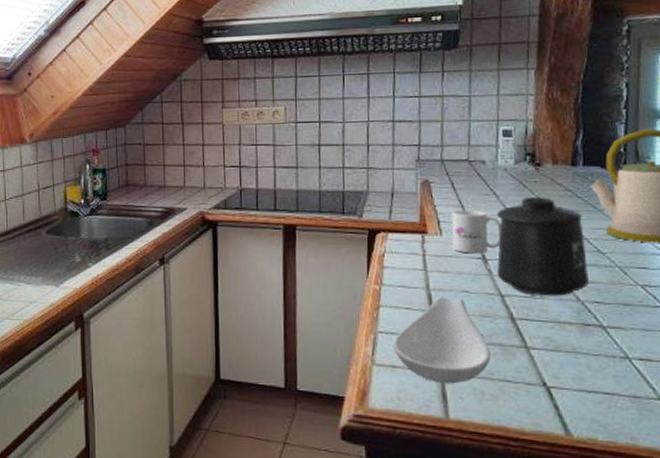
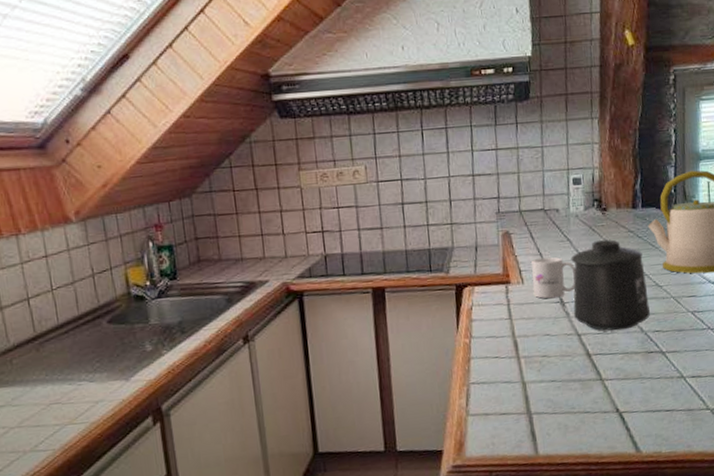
spoon rest: present [393,297,490,384] -> none [484,341,572,424]

